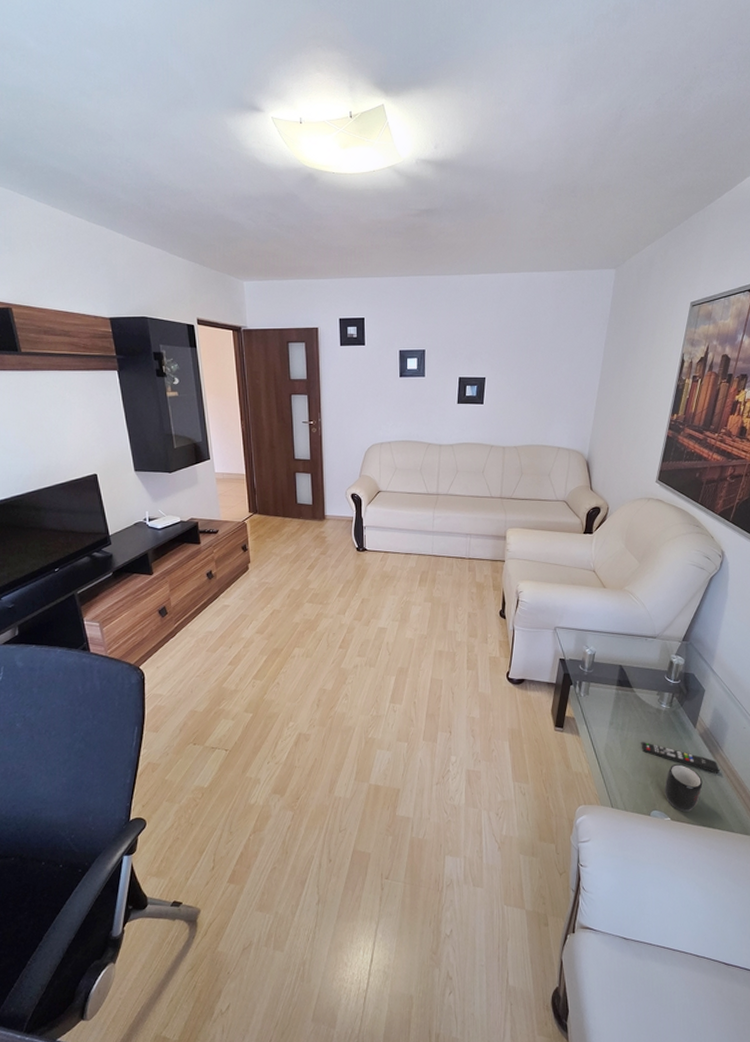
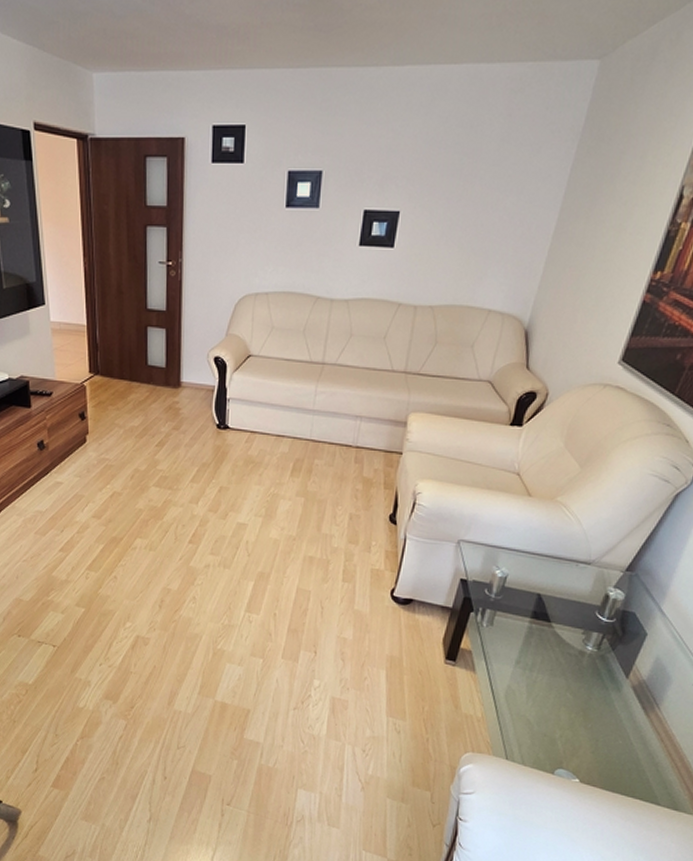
remote control: present [641,742,720,774] -> none [553,688,652,735]
mug: present [664,764,703,812] -> none [576,719,628,775]

